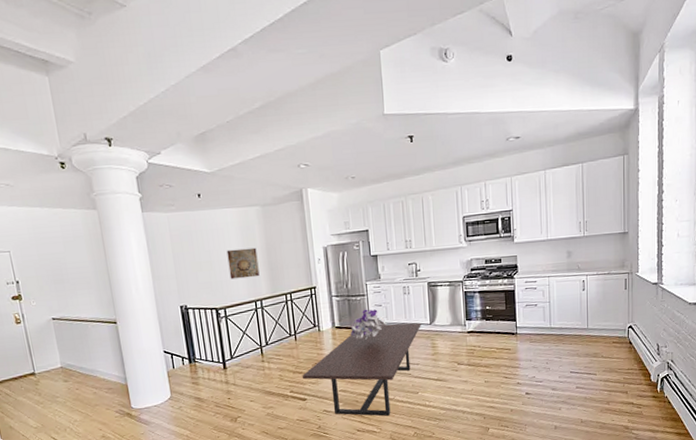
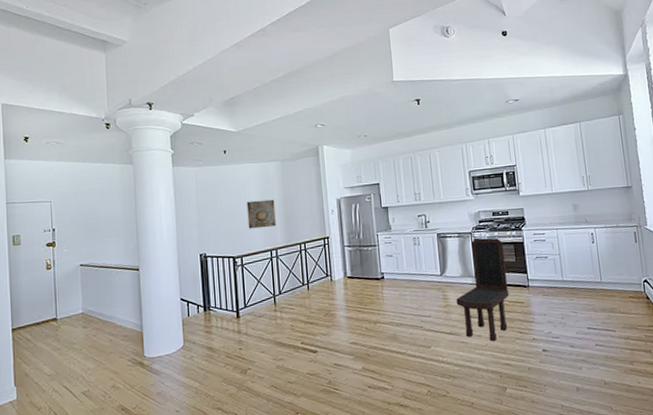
dining table: present [302,322,421,416] -> none [313,273,432,372]
bouquet: present [350,309,386,340] -> none [361,259,397,290]
dining chair: none [444,286,497,387] -> present [456,237,510,342]

